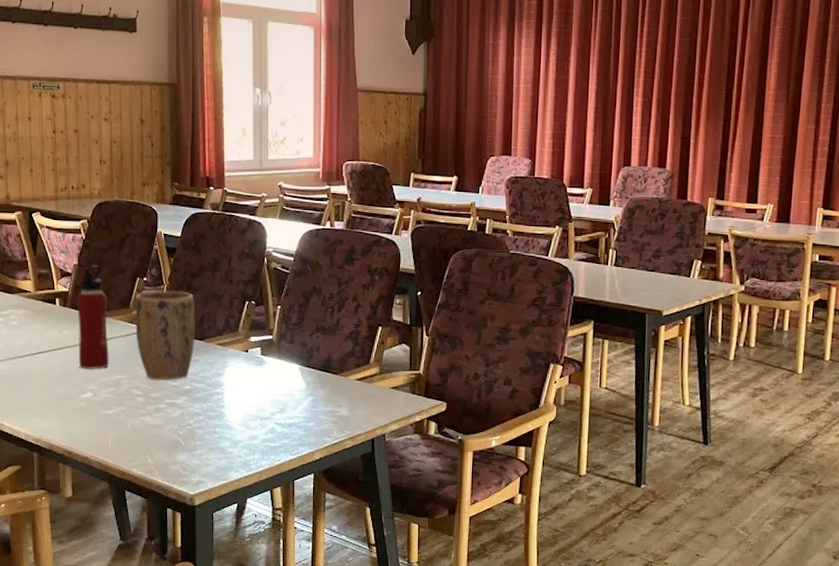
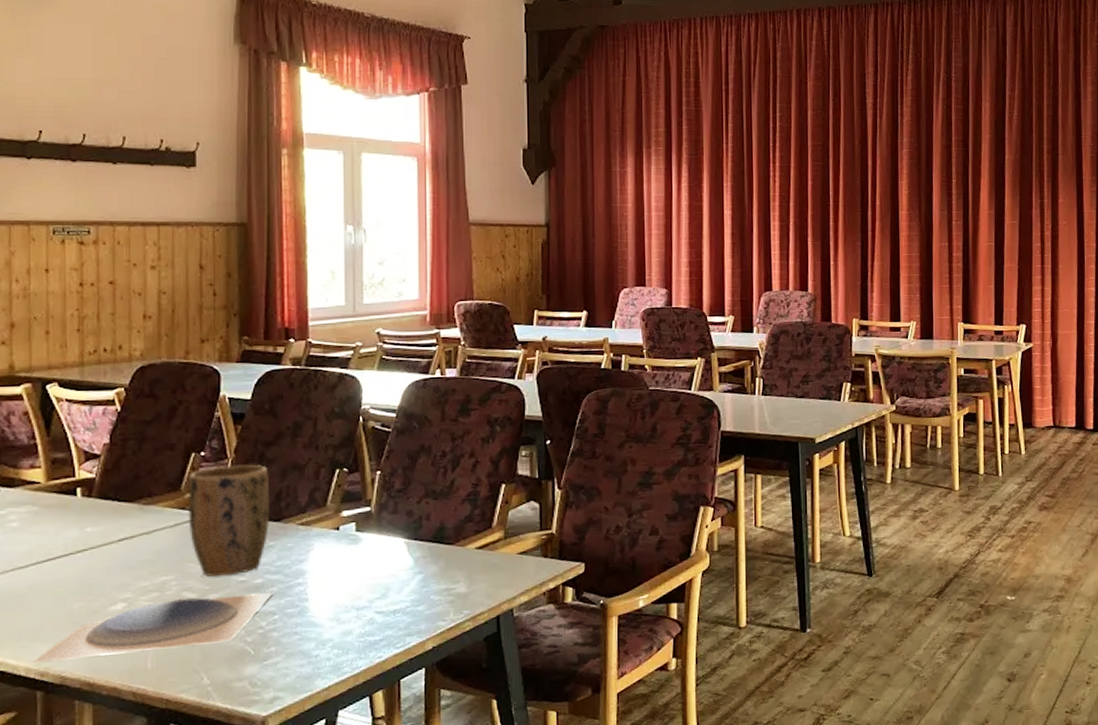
plate: none [30,395,199,433] -> present [32,592,274,663]
water bottle: present [77,264,109,370] -> none [107,441,151,574]

